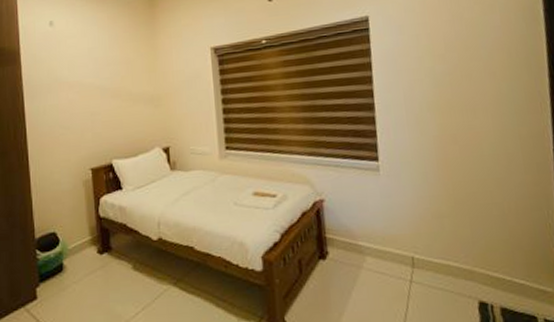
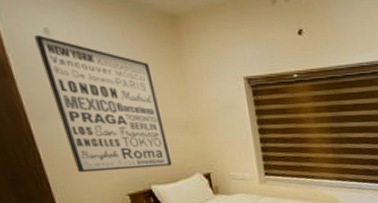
wall art: none [42,27,135,147] -> present [34,36,173,173]

